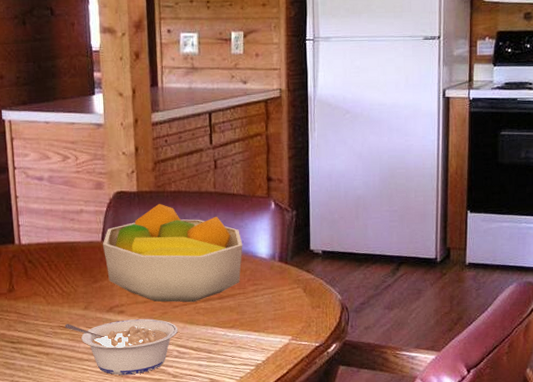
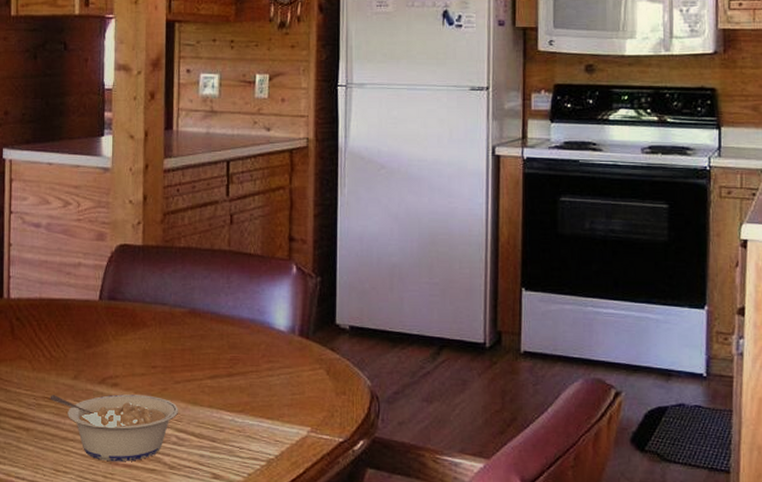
fruit bowl: present [102,203,243,303] -> none [99,260,258,379]

